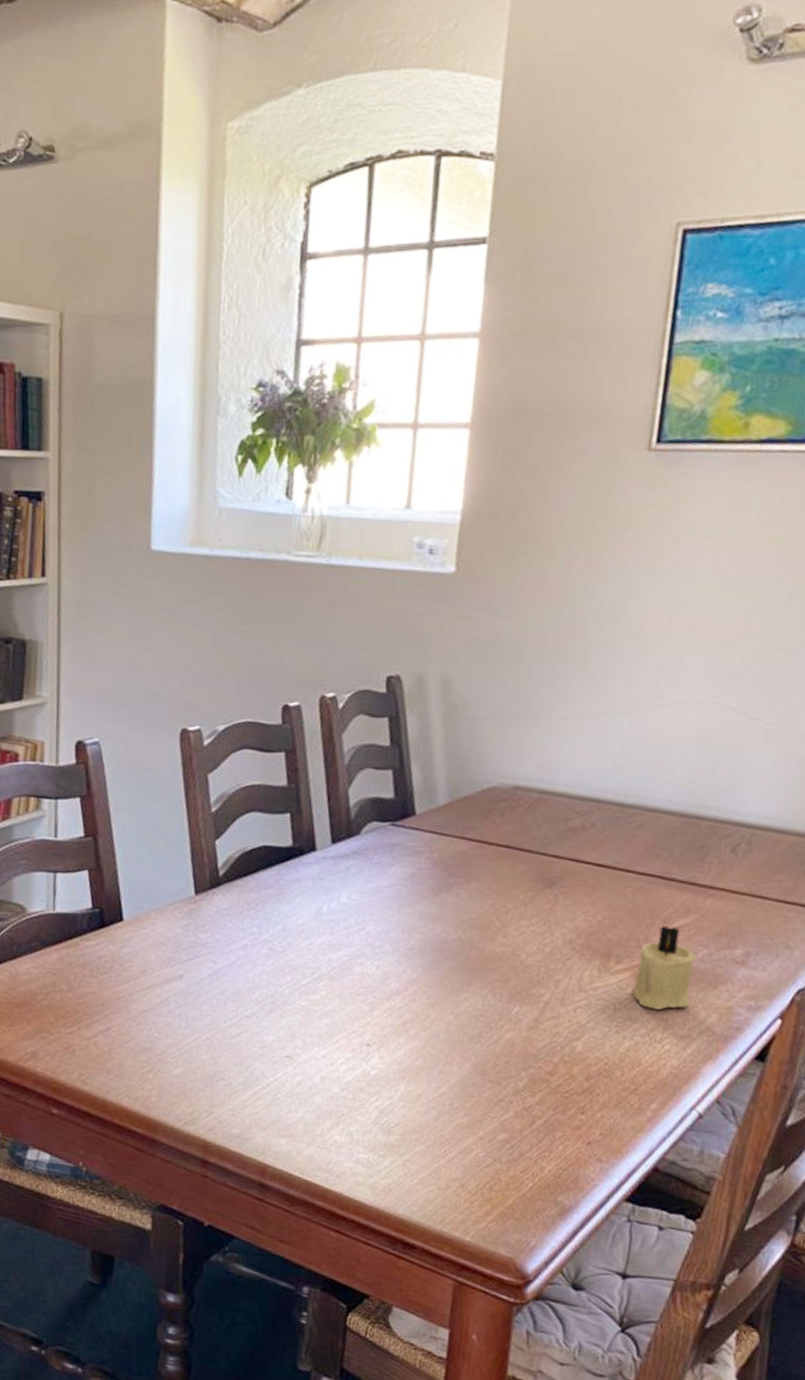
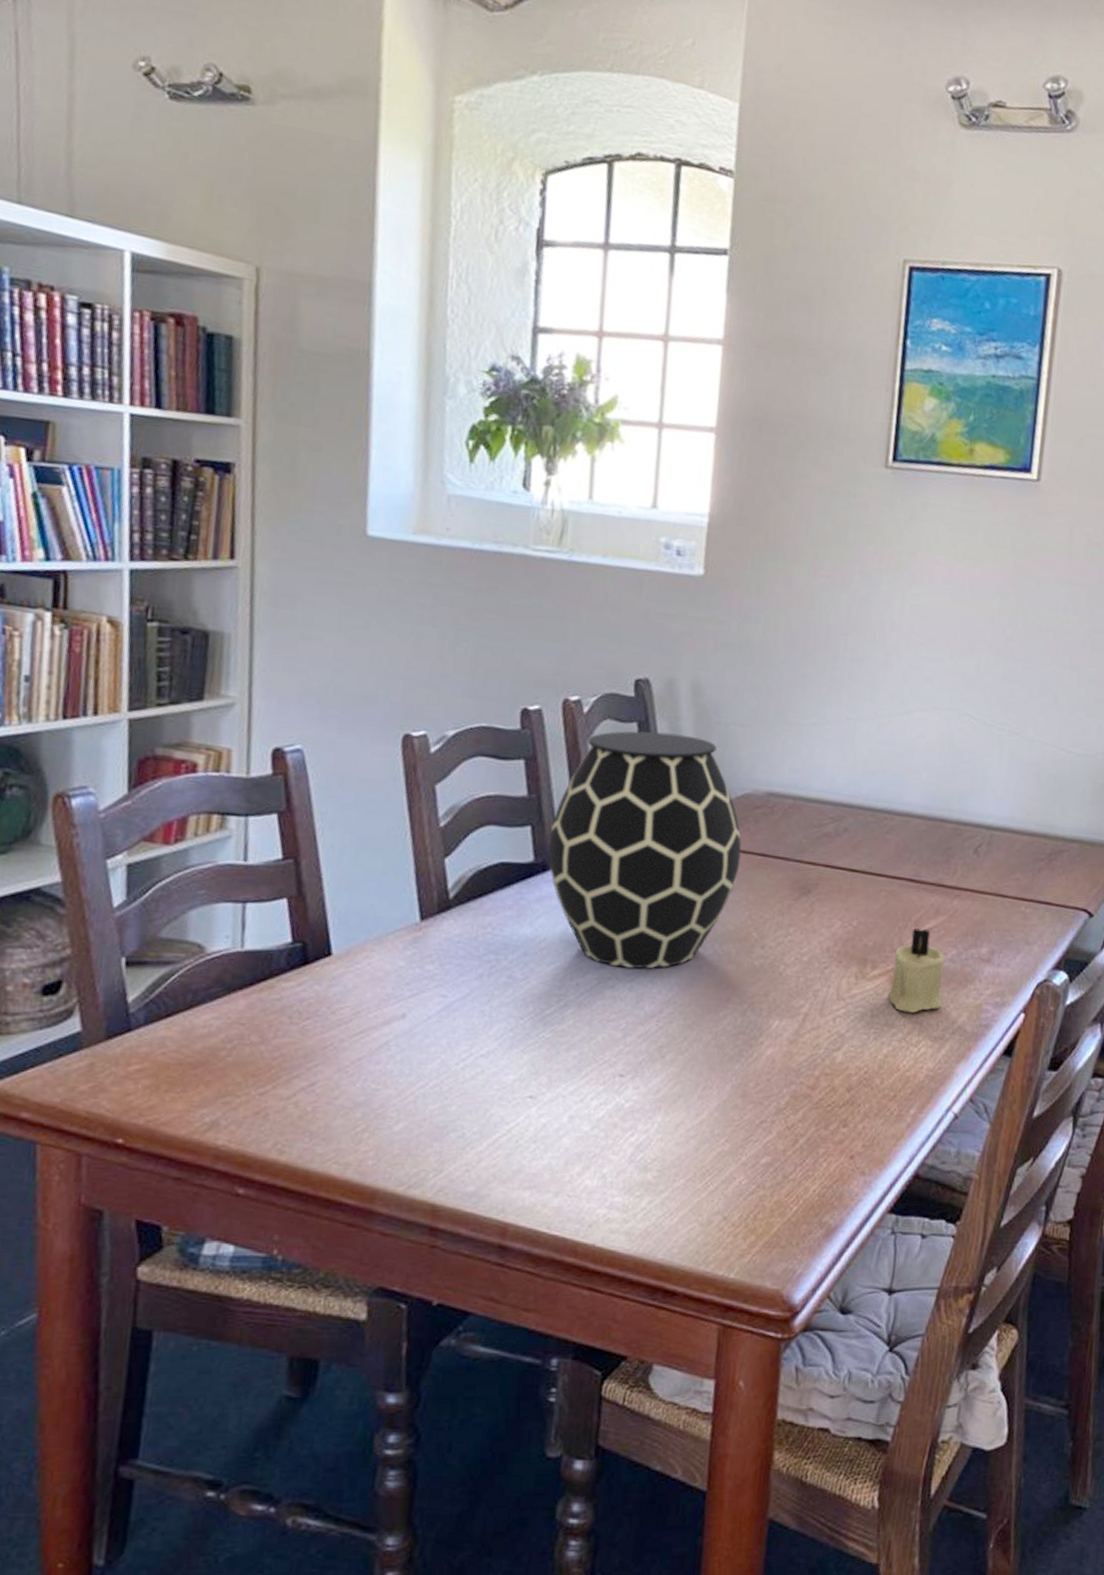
vase: none [305,725,487,950] -> present [548,731,742,969]

